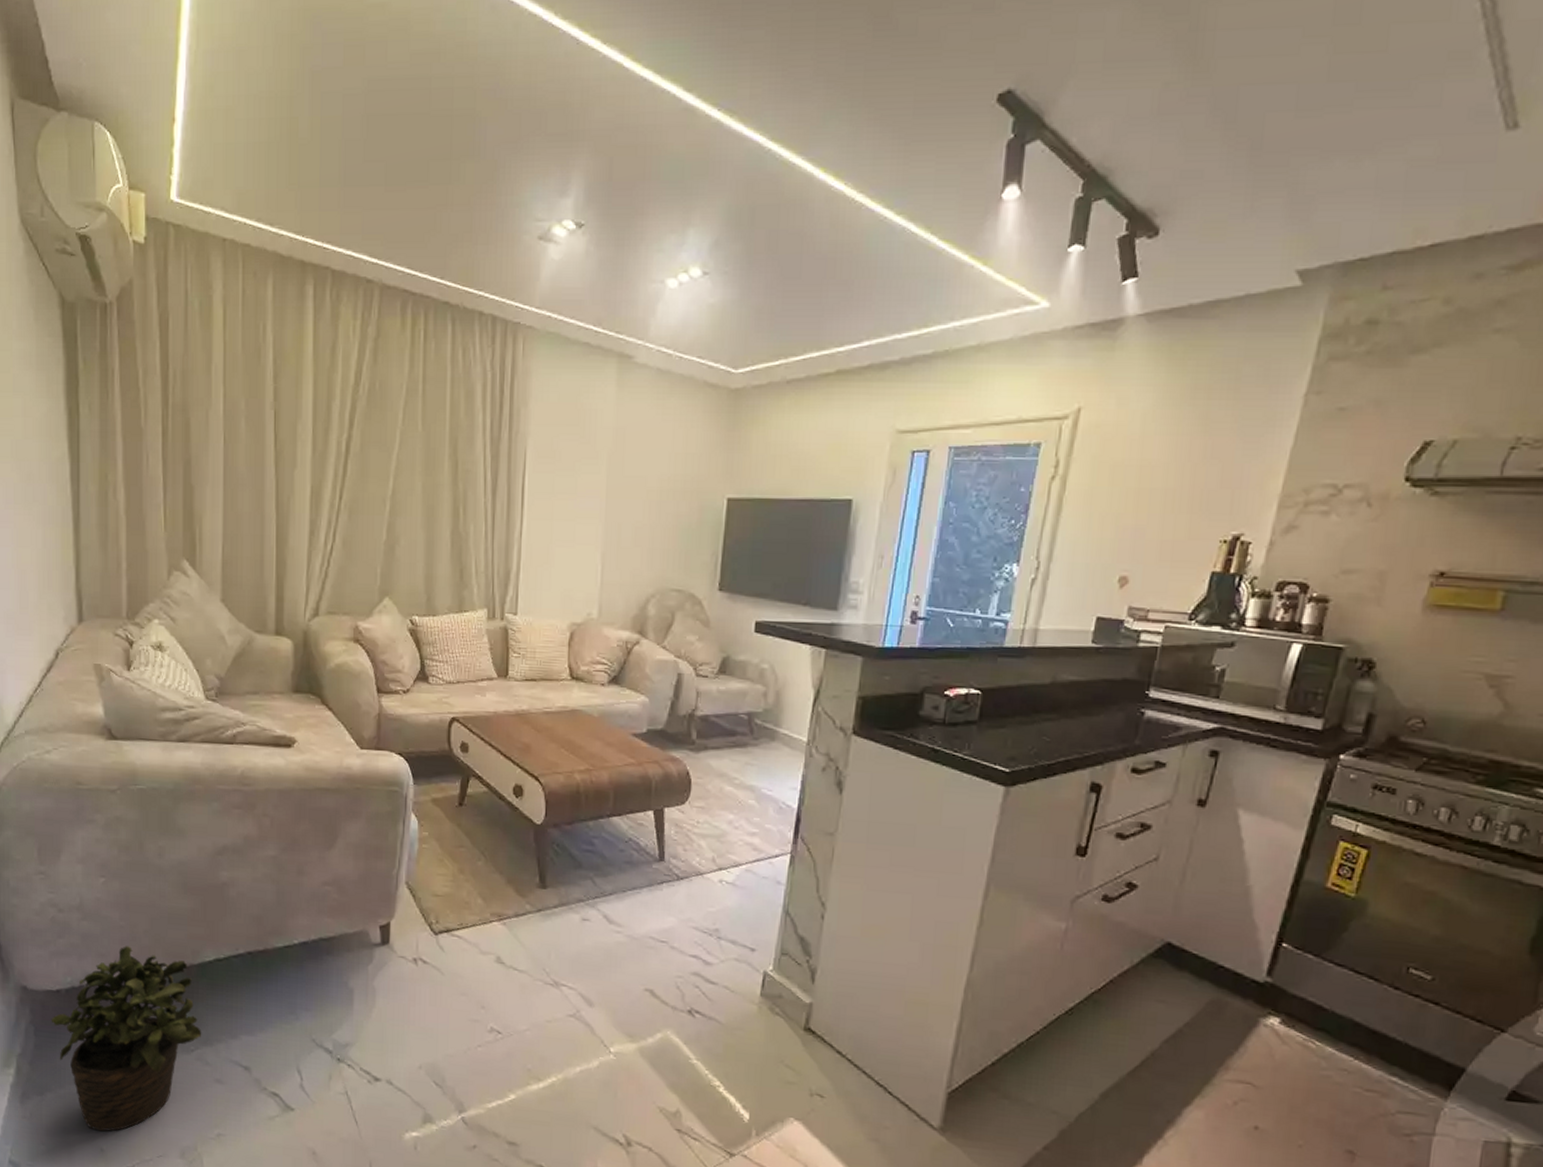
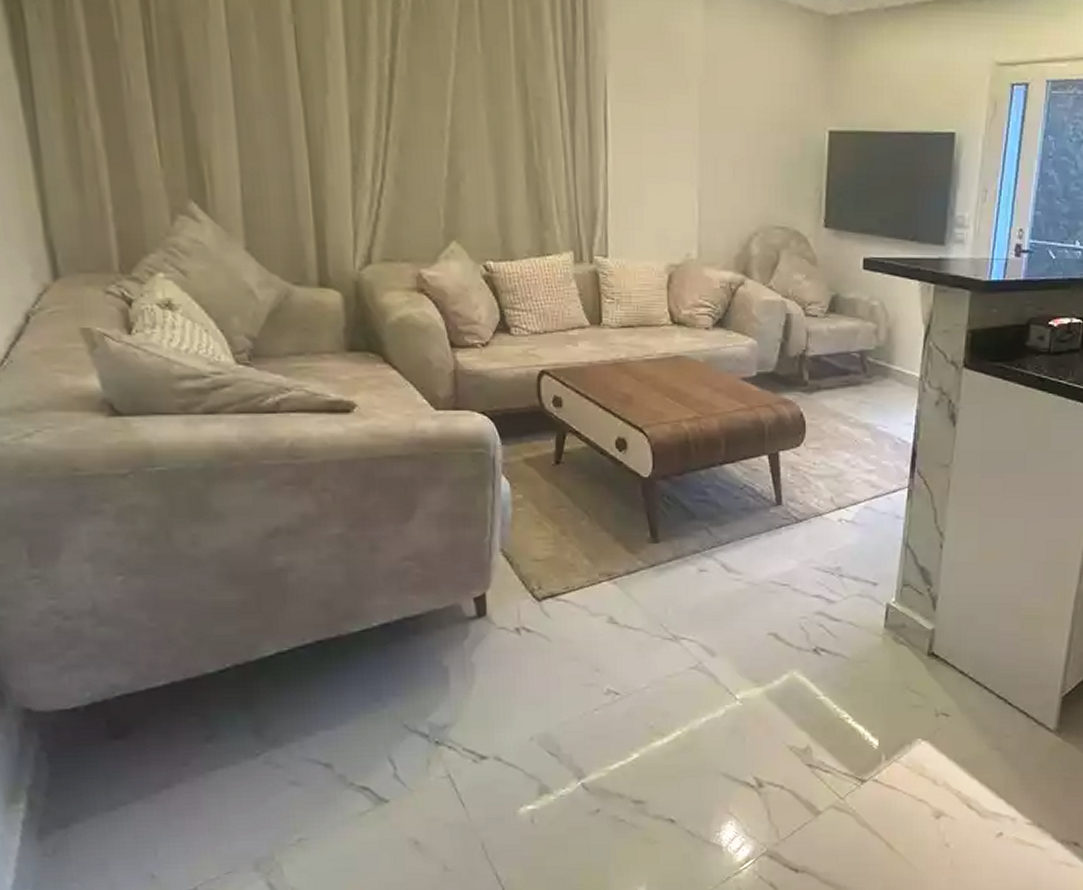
potted plant: present [51,946,202,1132] -> none [68,649,269,857]

